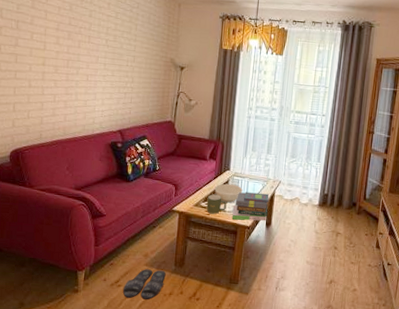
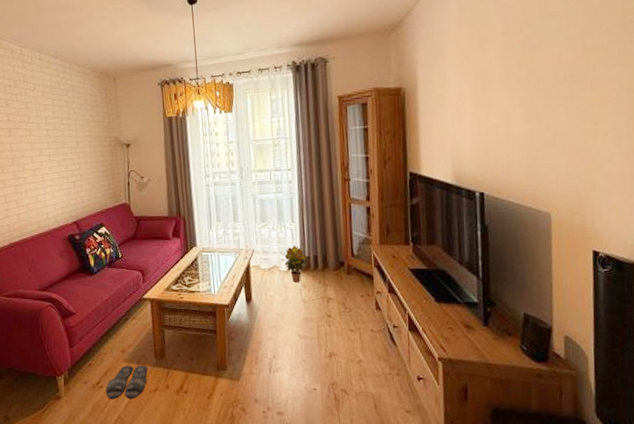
mug: present [206,194,226,215] -> none [177,274,199,297]
bowl: present [214,183,243,203] -> none [183,261,214,282]
books: present [231,192,269,221] -> none [206,266,246,299]
potted plant: none [305,182,326,215] -> present [284,245,308,282]

